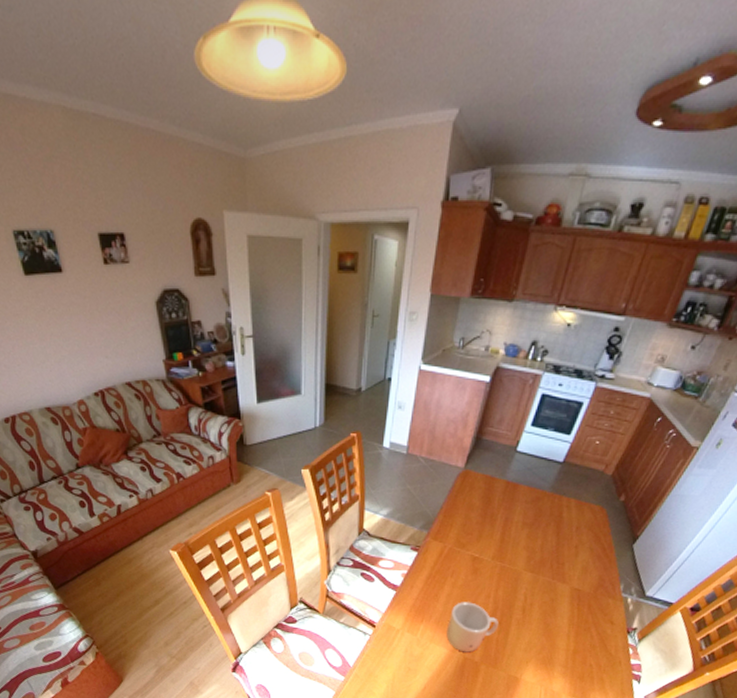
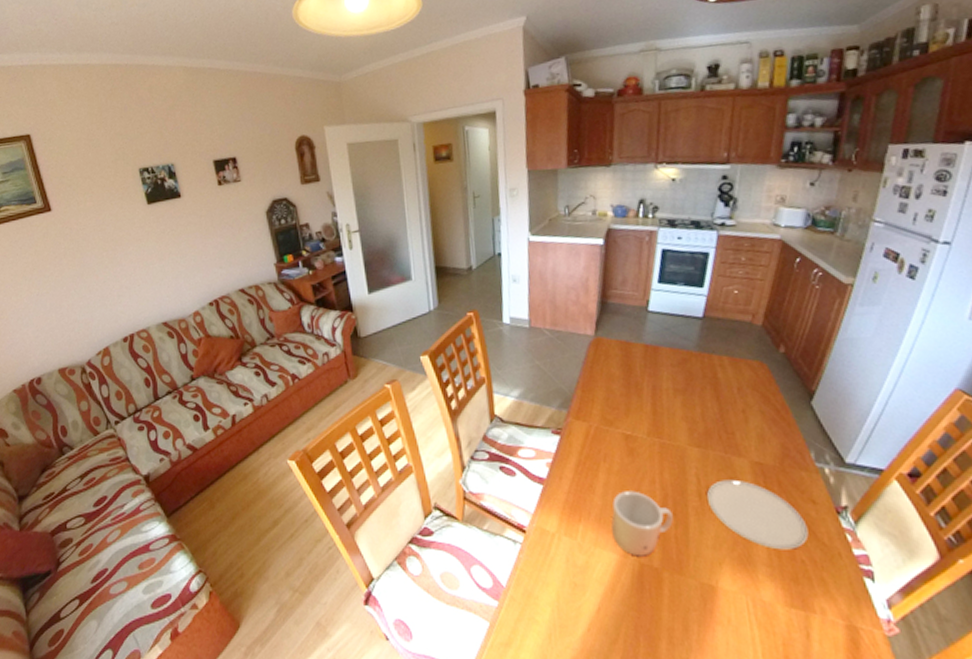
plate: none [529,600,602,656] -> present [707,479,809,550]

